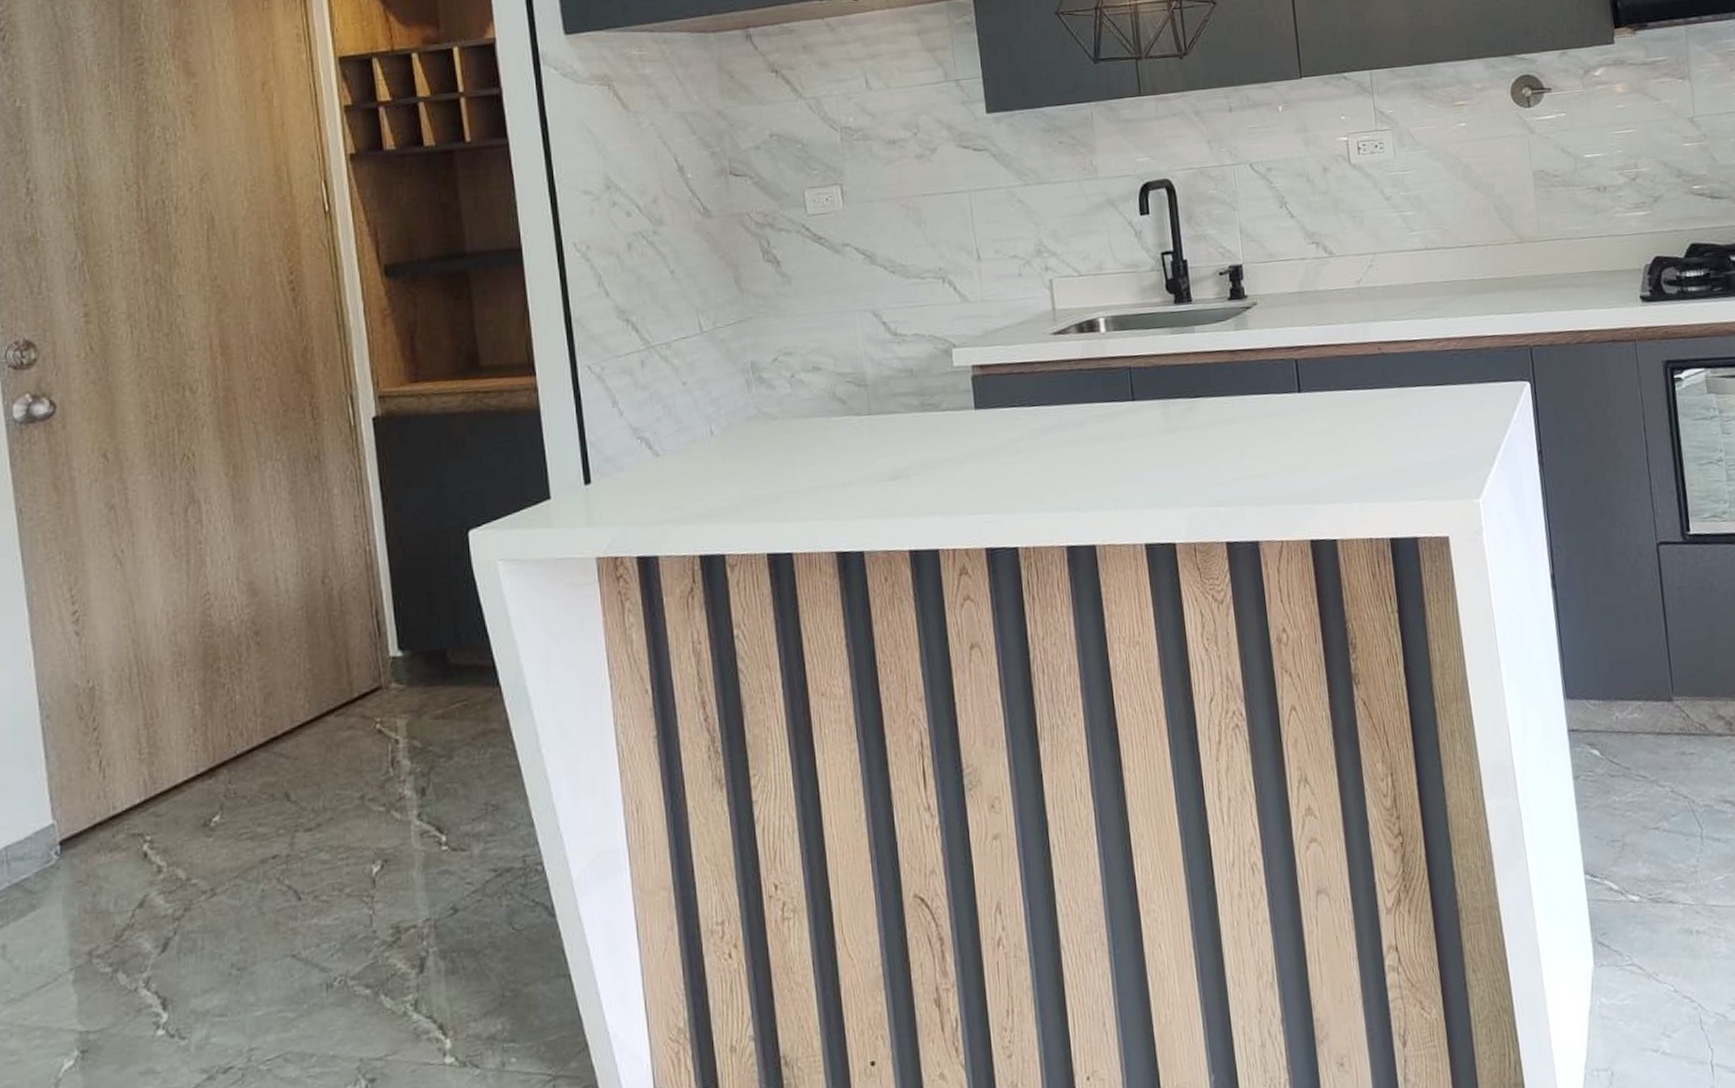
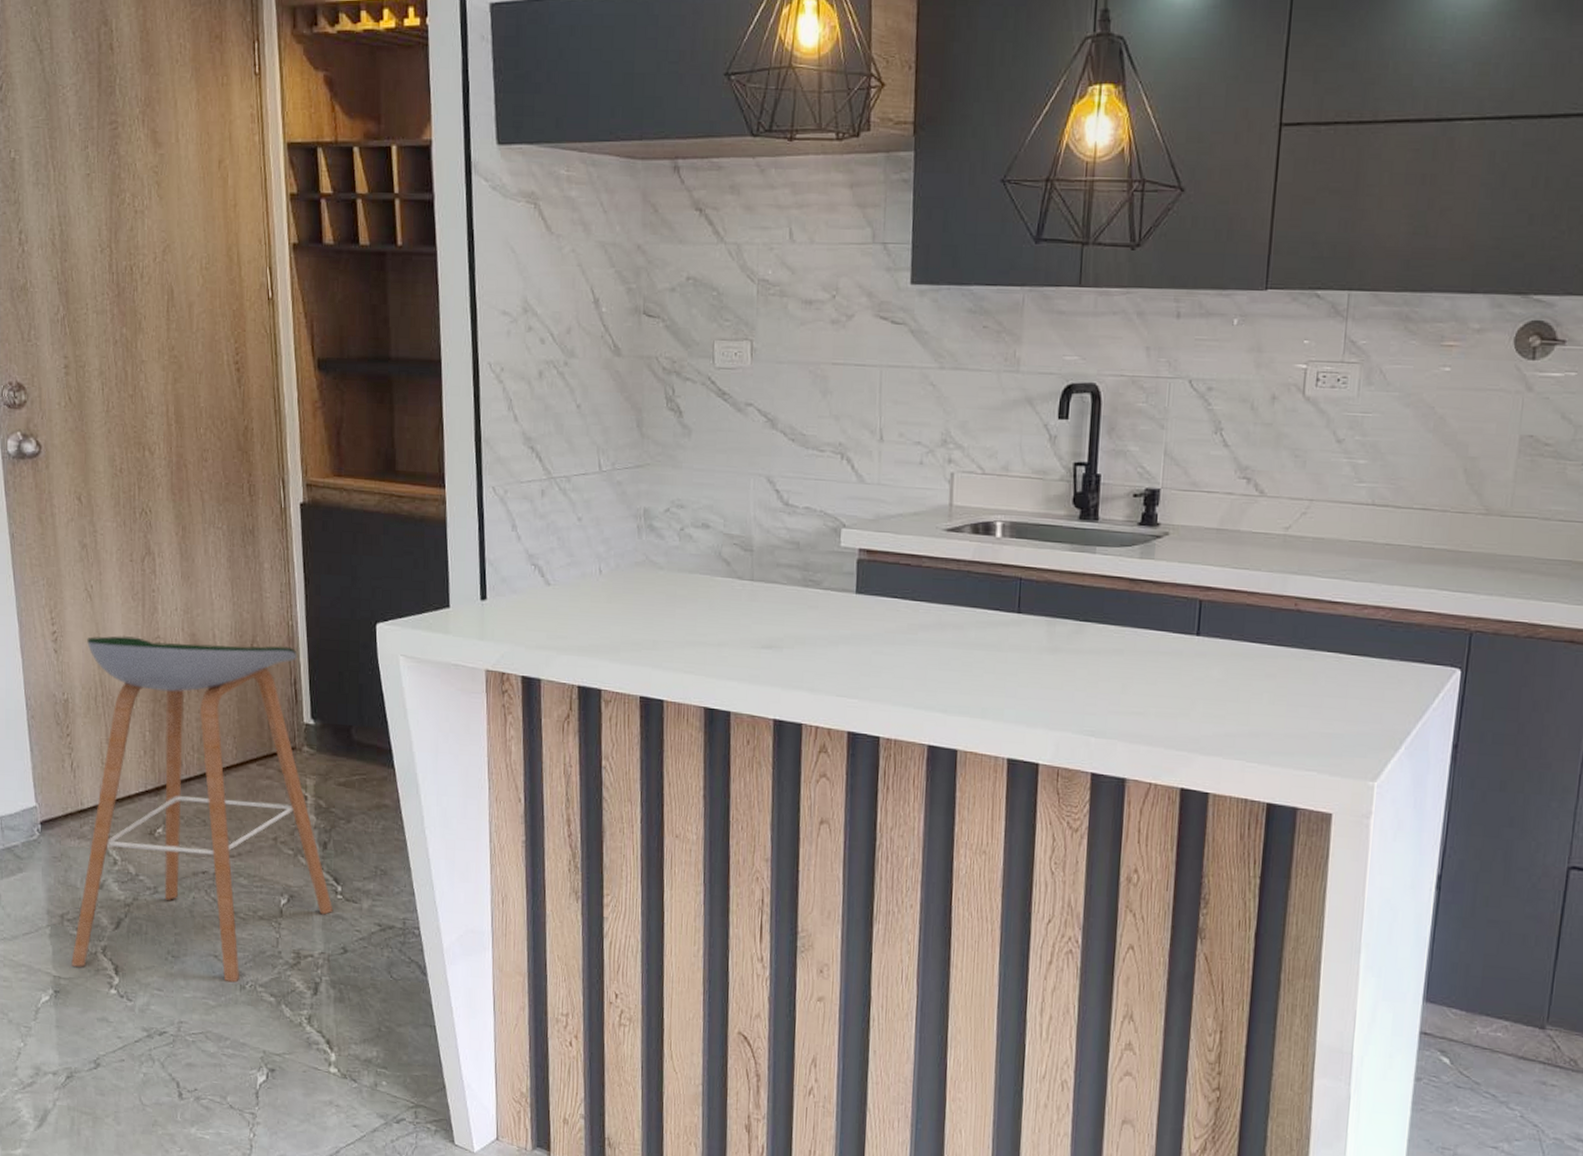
bar stool: none [103,575,438,1014] -> present [71,636,333,983]

